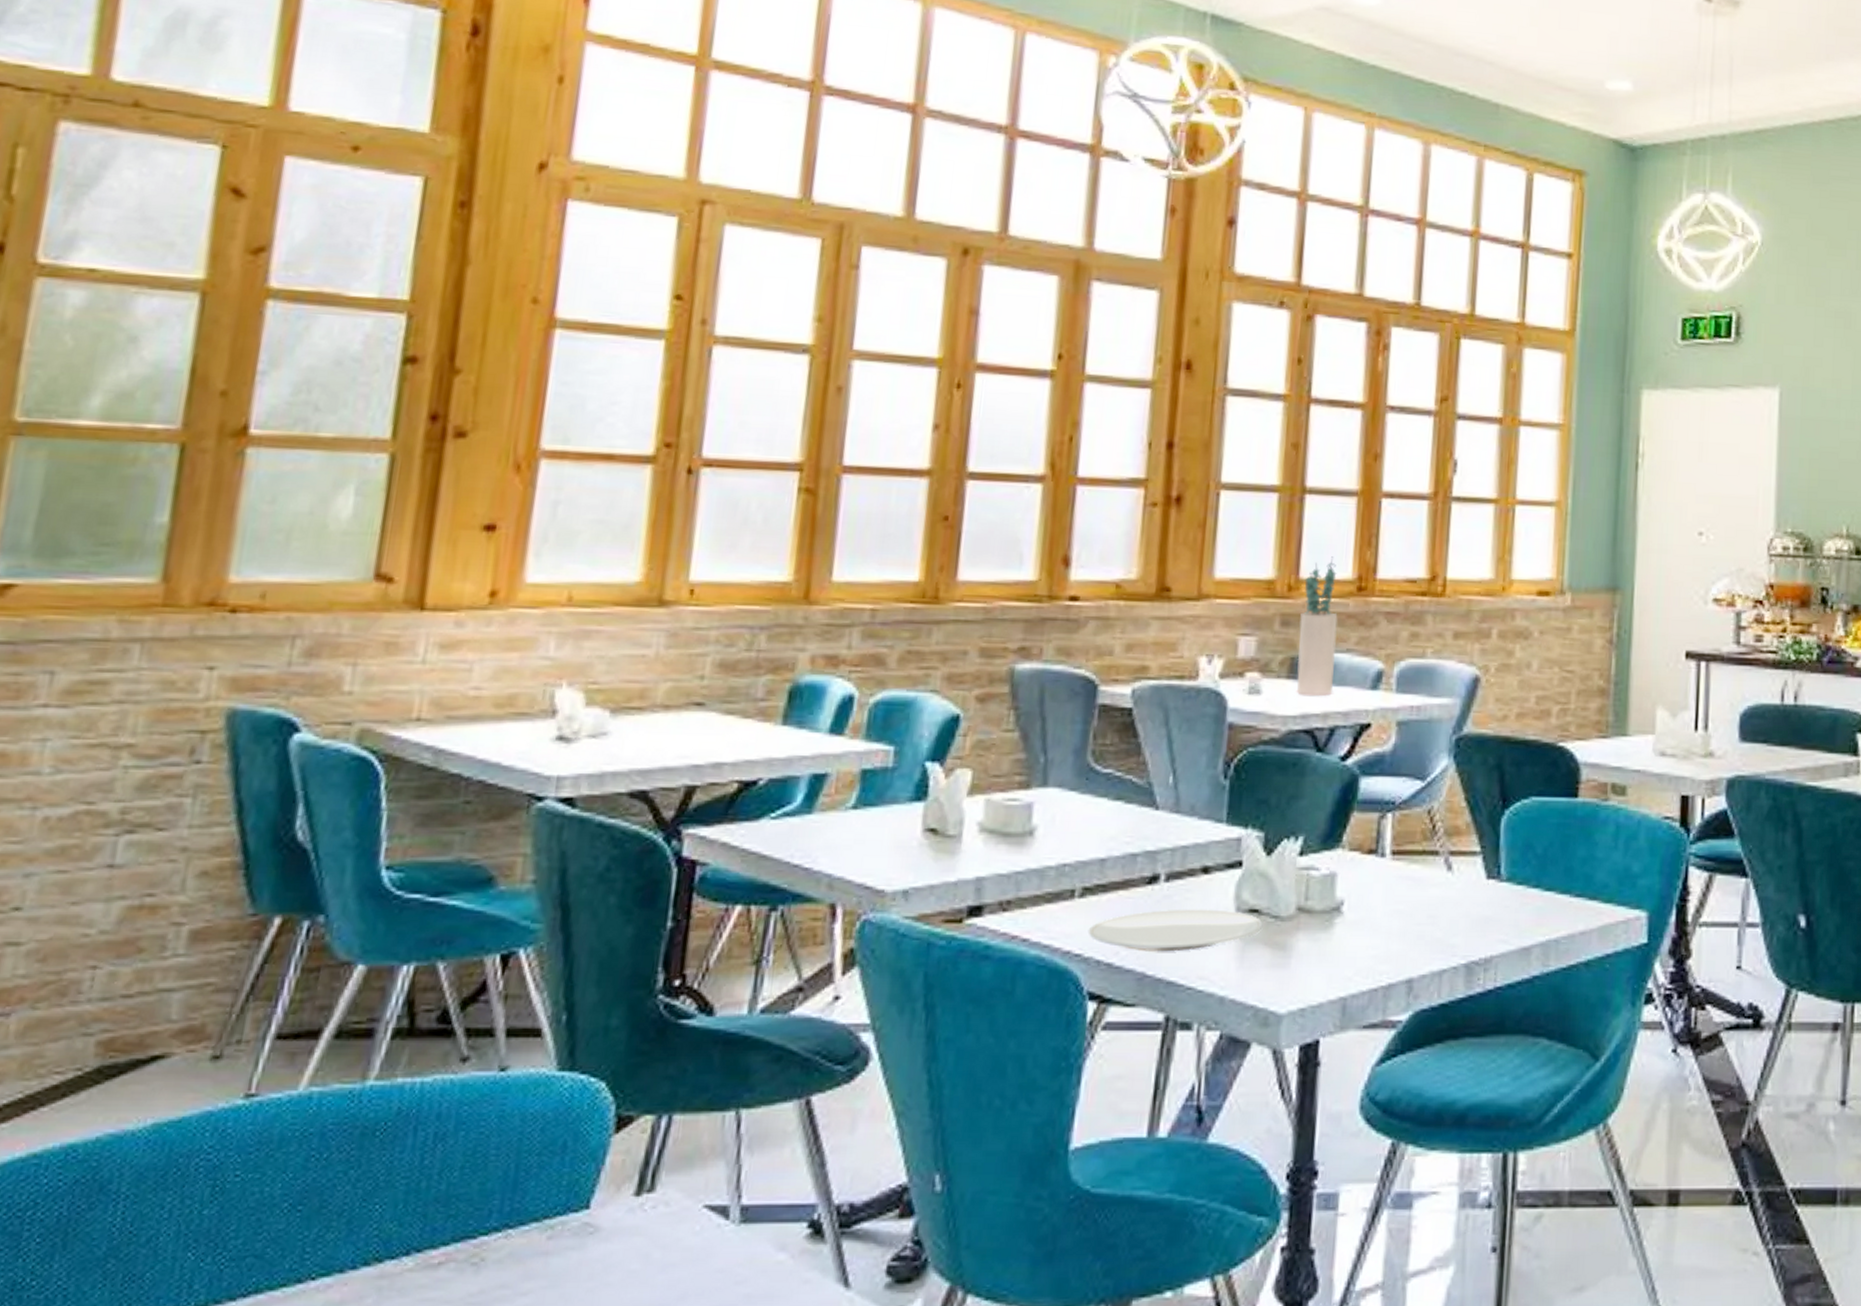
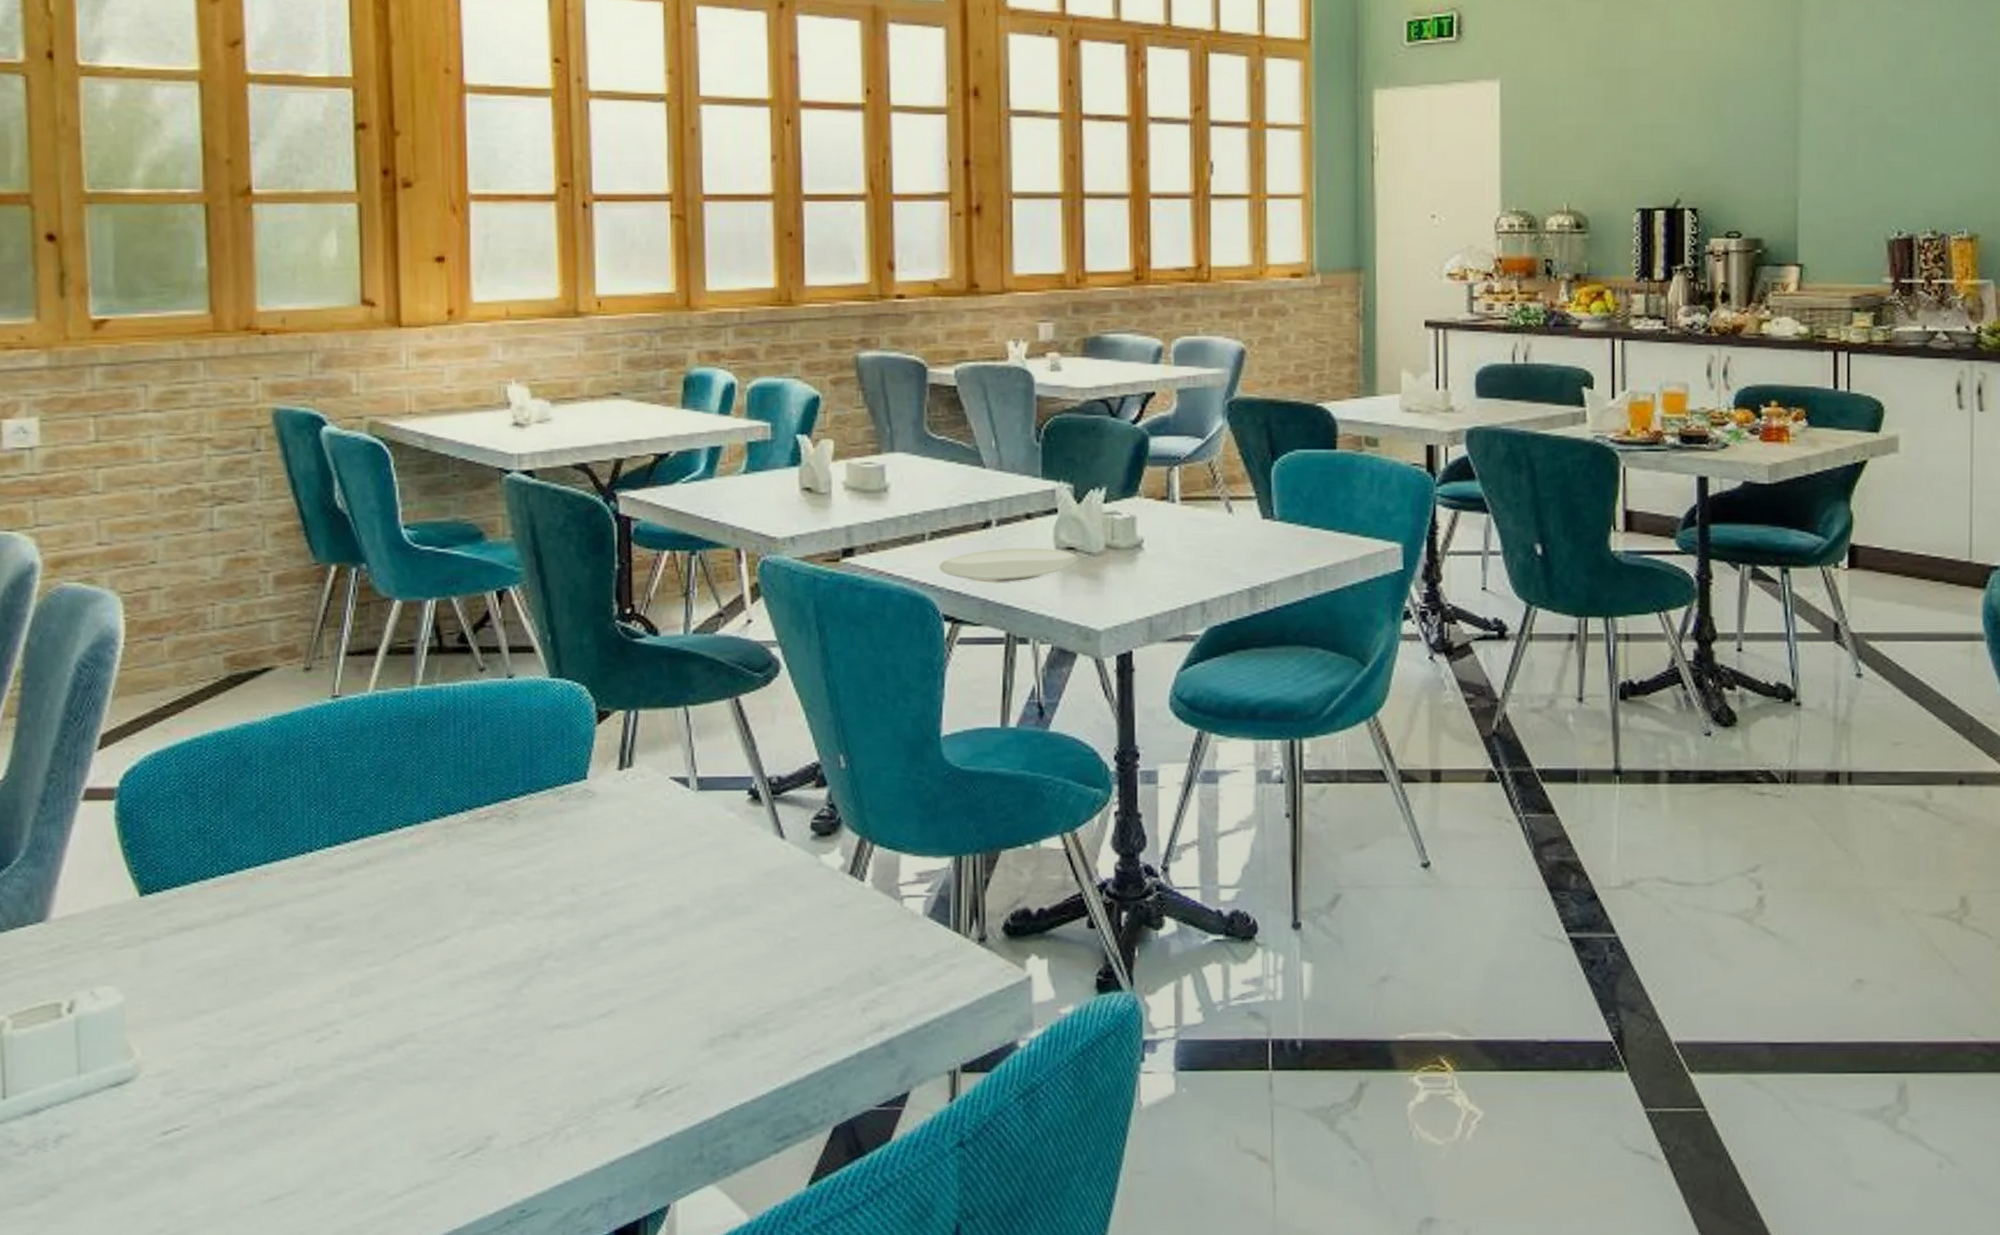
vase: present [1296,556,1338,697] -> none [1089,251,1121,371]

